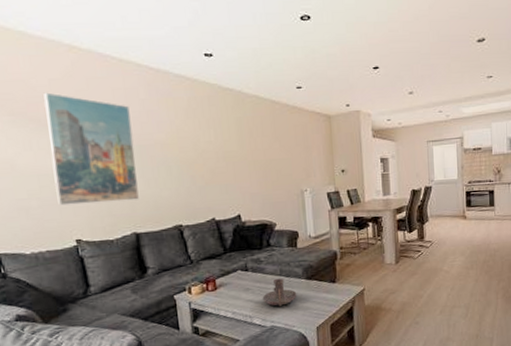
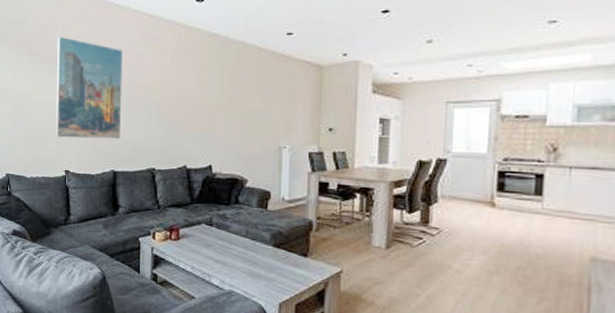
candle holder: present [262,278,297,306] -> none [223,239,262,271]

